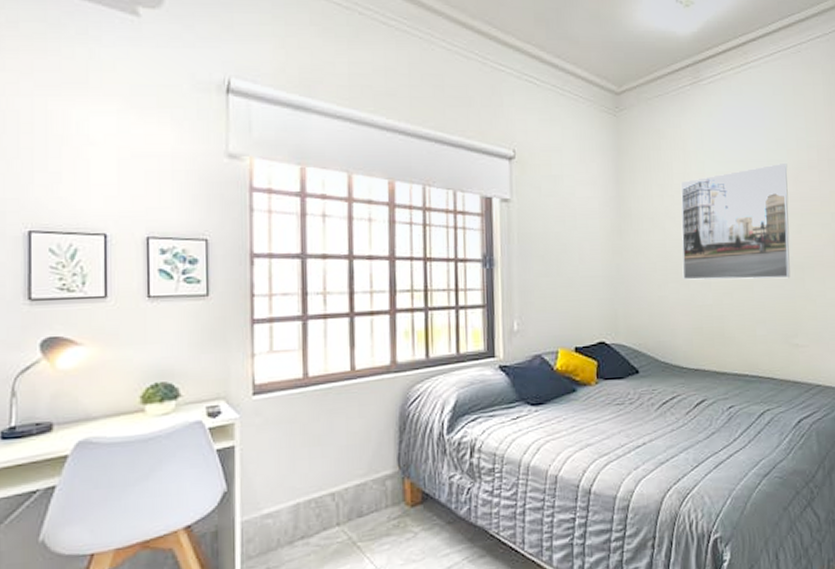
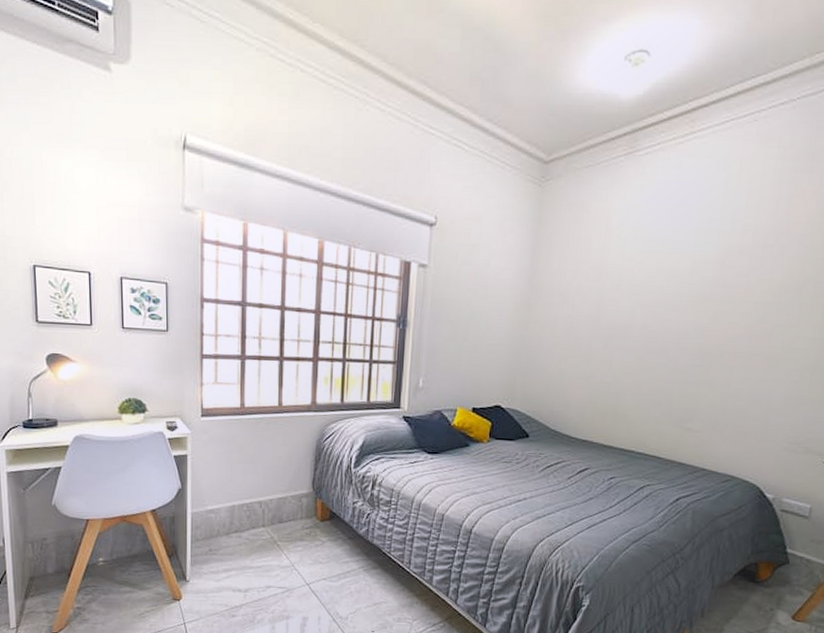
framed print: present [680,162,791,280] -> none [585,245,717,364]

